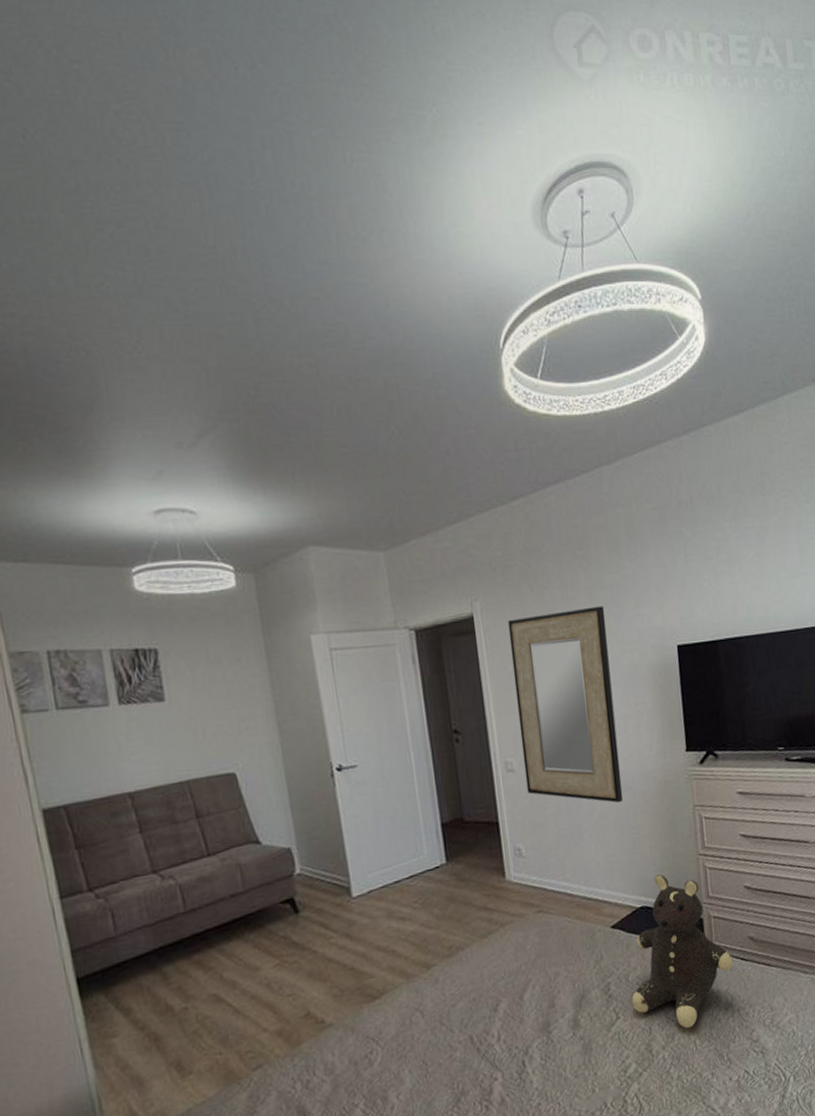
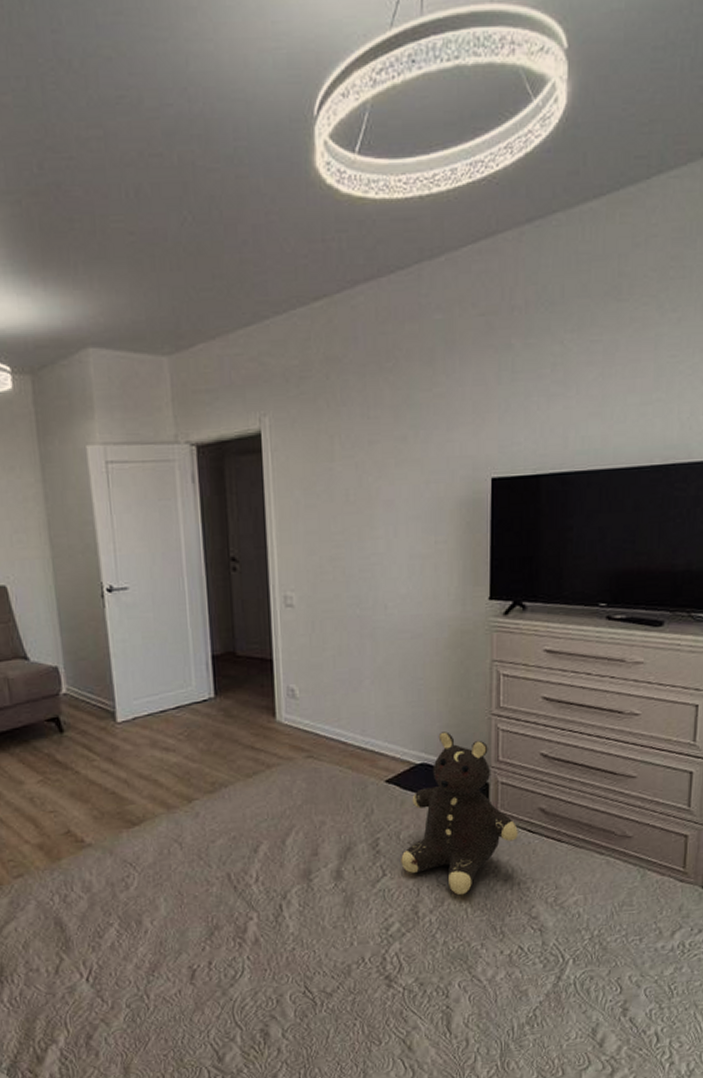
home mirror: present [507,606,624,804] -> none [298,428,412,651]

